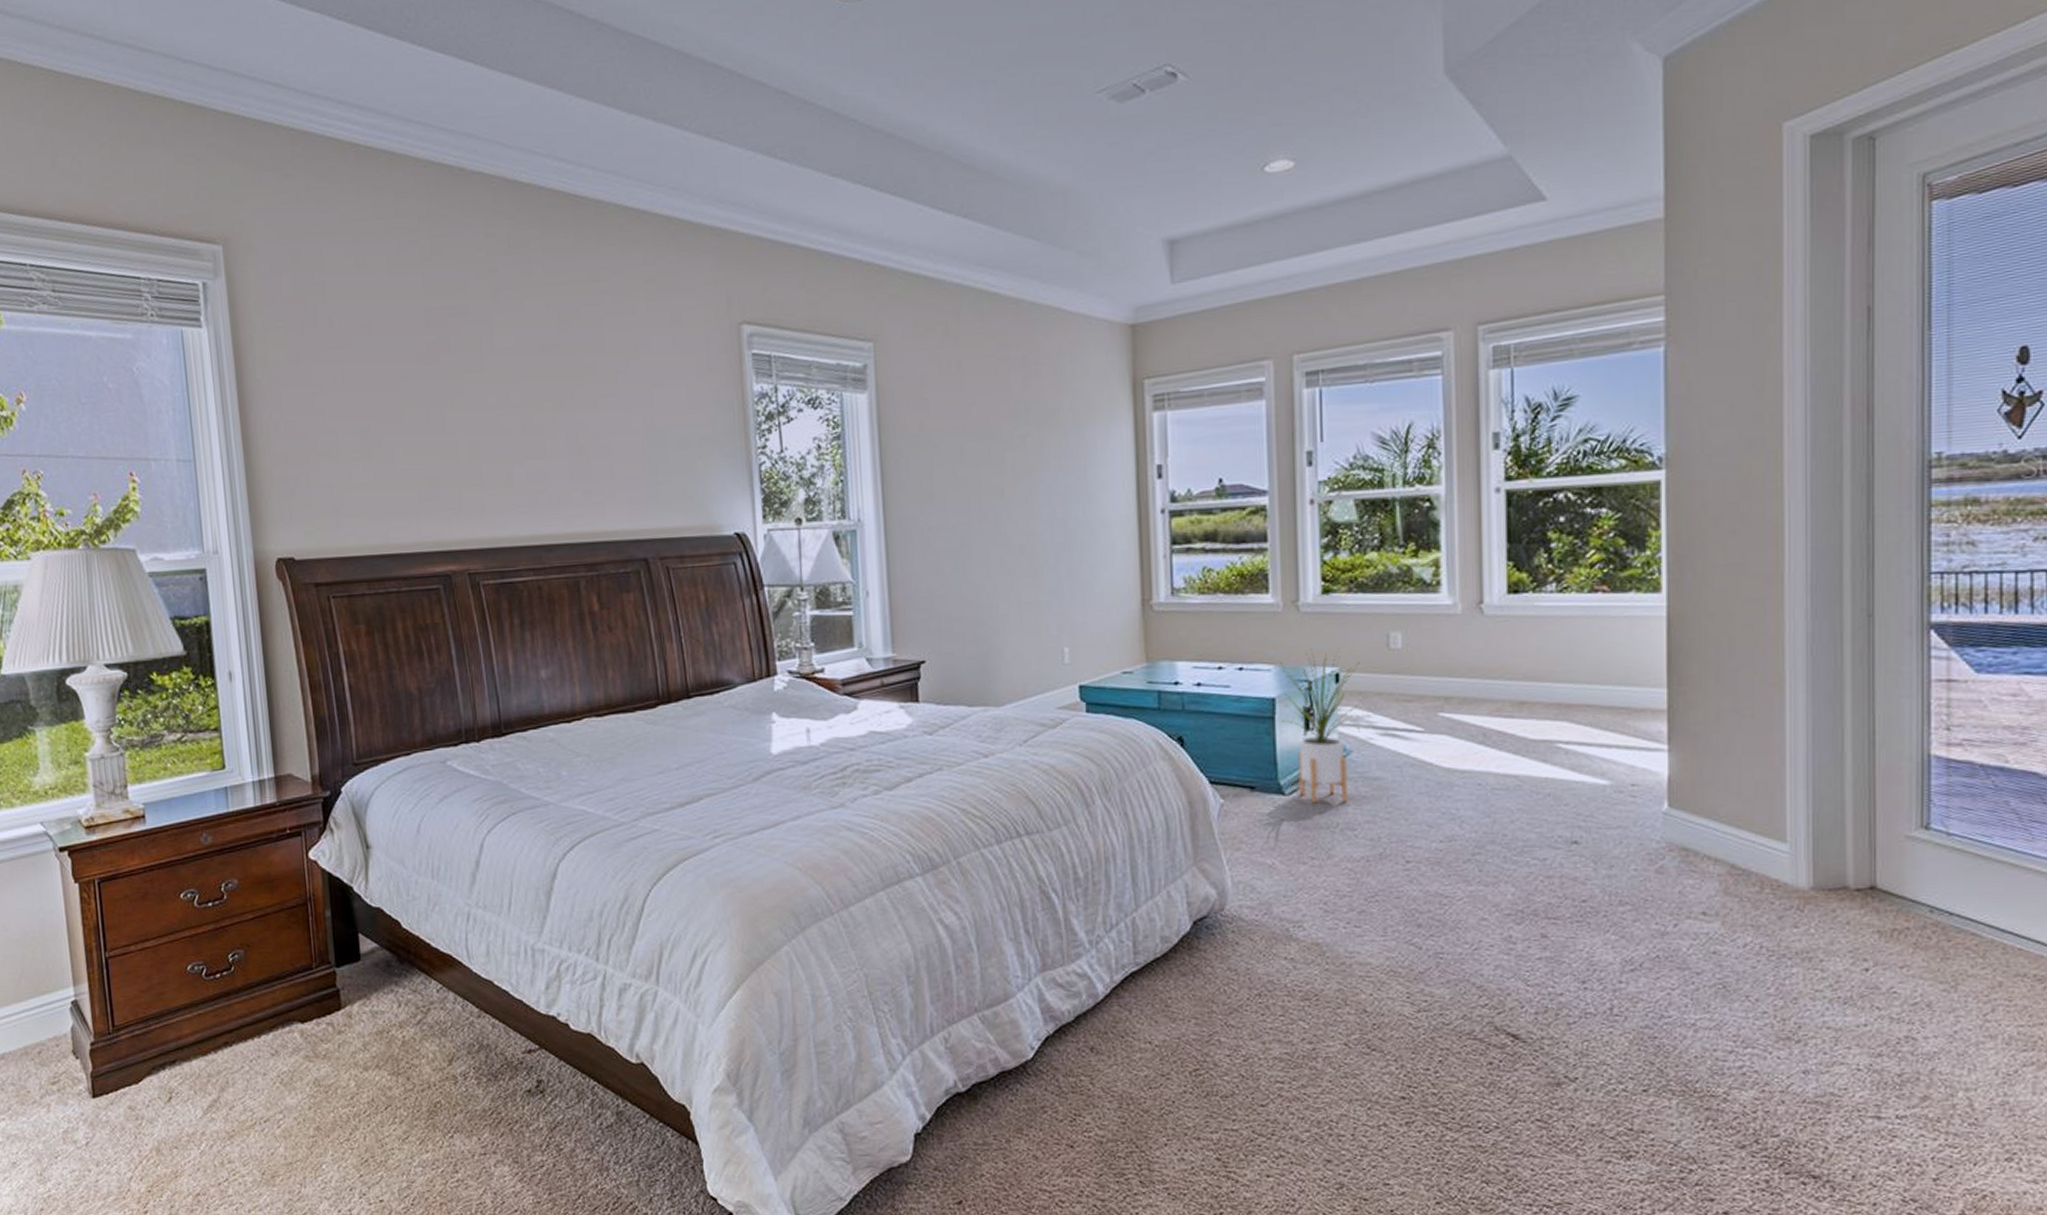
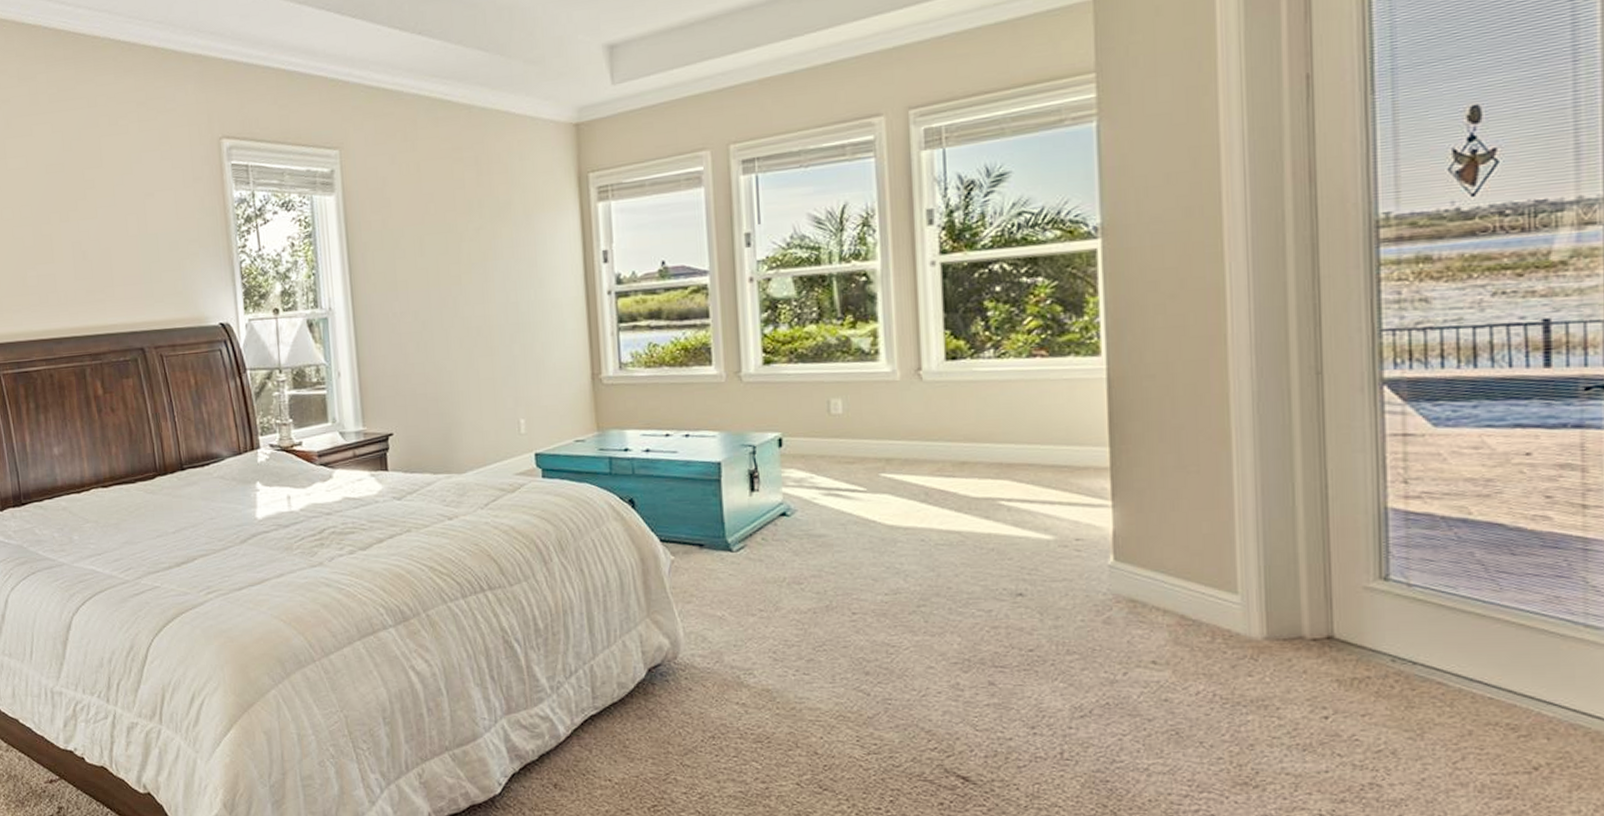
house plant: present [1278,648,1363,804] -> none [723,415,806,560]

